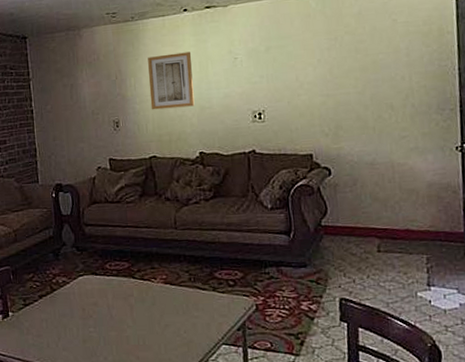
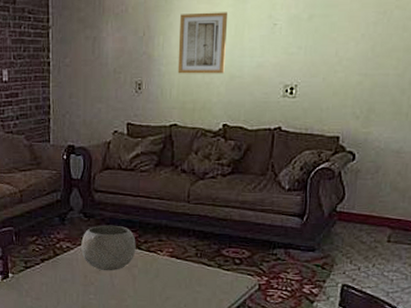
bowl: none [76,256,130,303] -> present [80,225,136,271]

